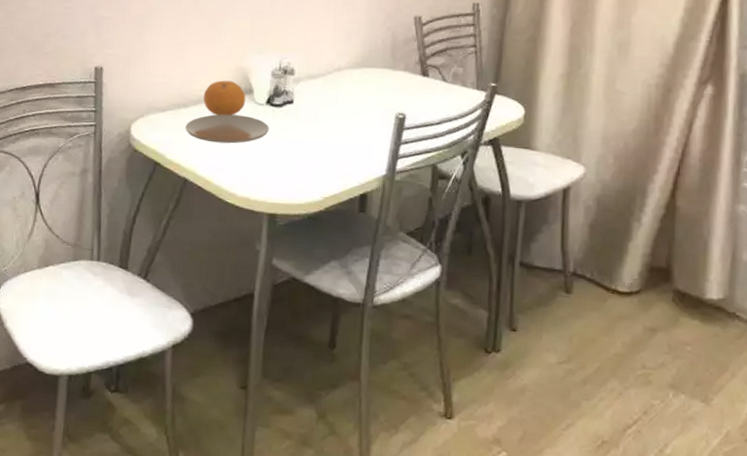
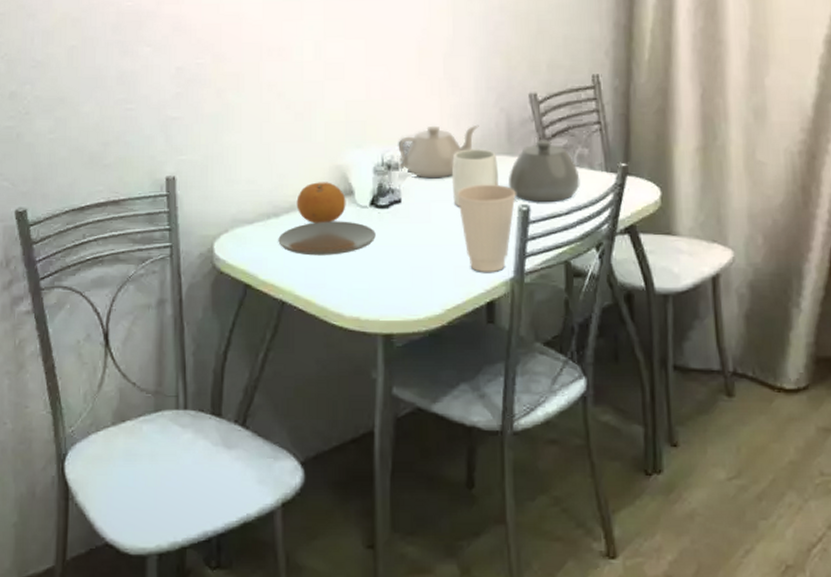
teapot: none [293,38,367,85] -> present [398,124,479,179]
mug: none [339,61,381,111] -> present [451,149,498,207]
cup: none [342,92,395,170] -> present [456,184,516,273]
sugar bowl: none [389,57,453,113] -> present [509,140,580,203]

